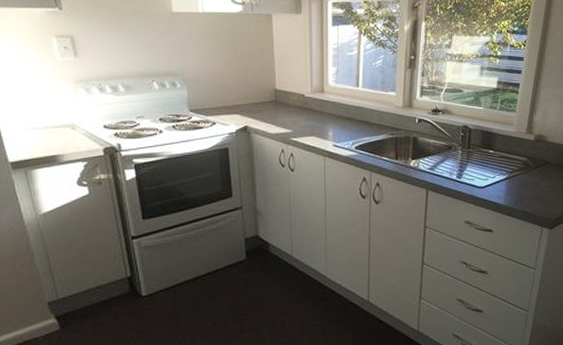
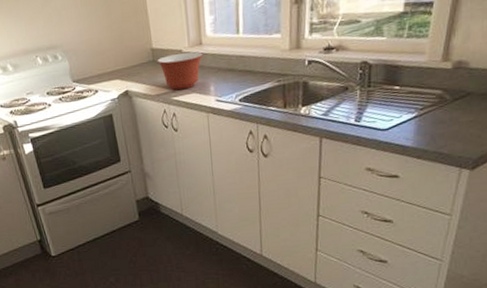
mixing bowl: none [279,98,325,131] -> present [157,52,204,90]

